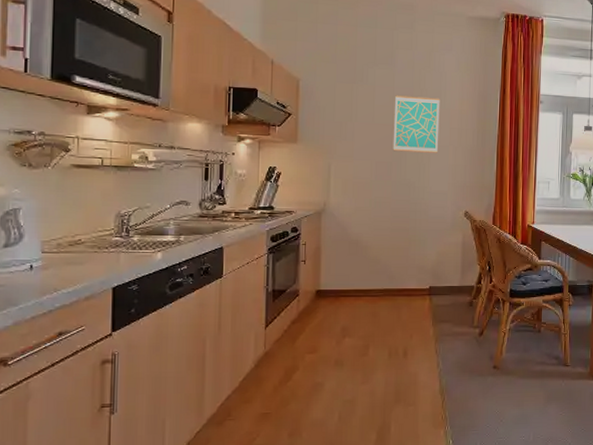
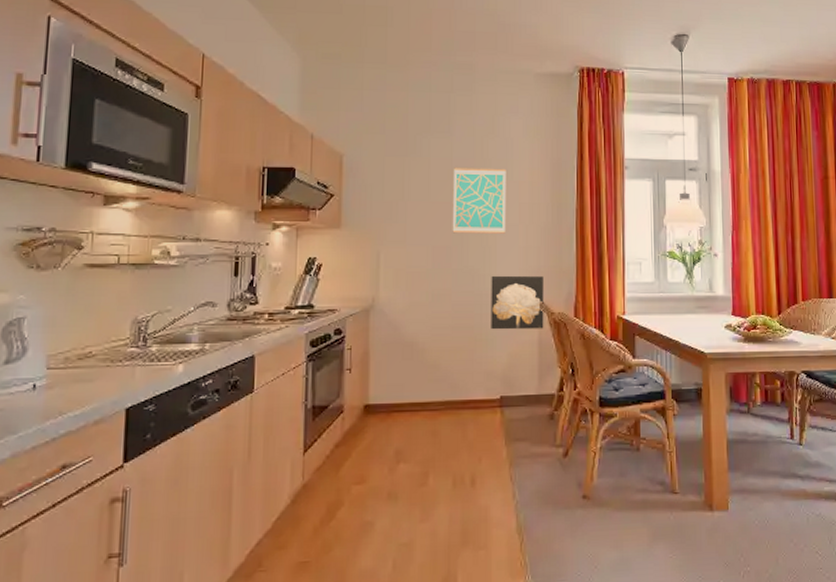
wall art: none [423,188,468,234] -> present [491,275,544,330]

